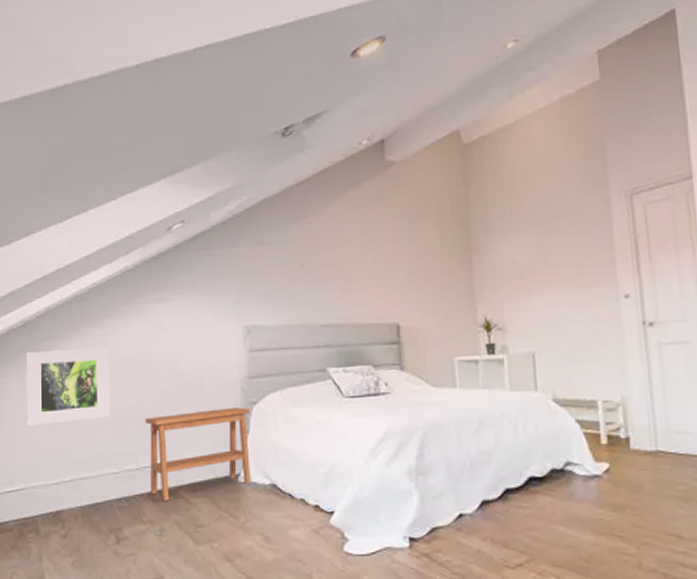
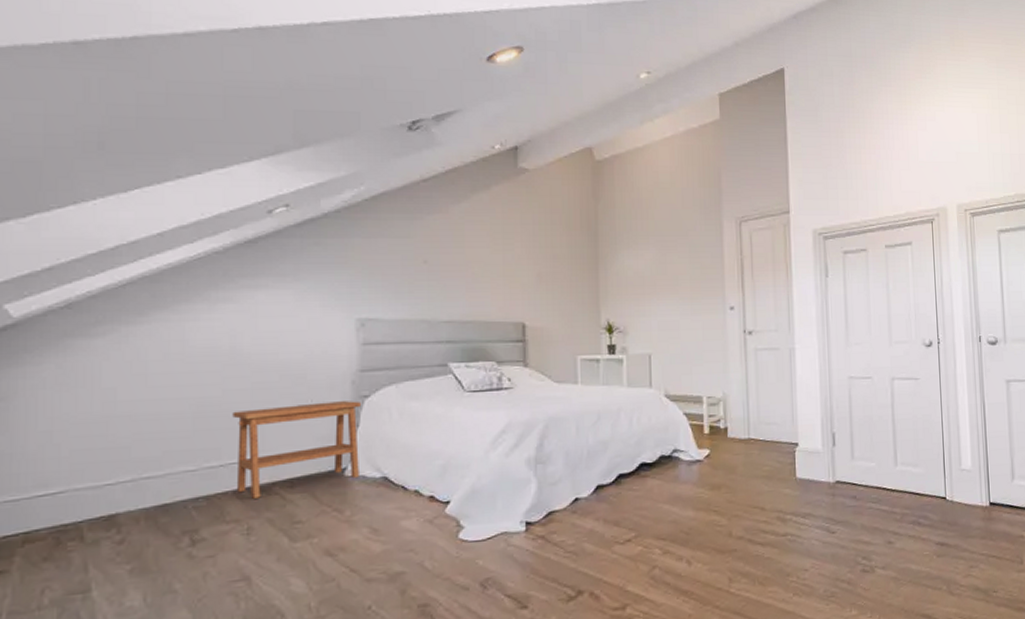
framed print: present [26,348,110,426] -> none [70,335,187,421]

